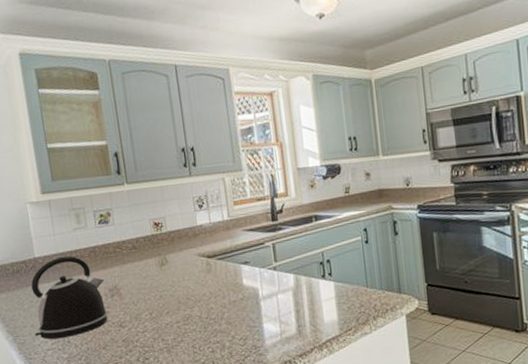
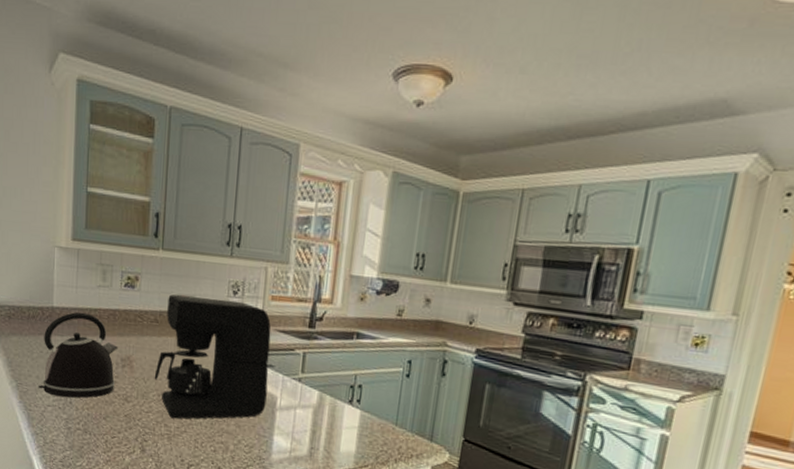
coffee maker: none [141,212,250,332] -> present [154,294,271,419]

